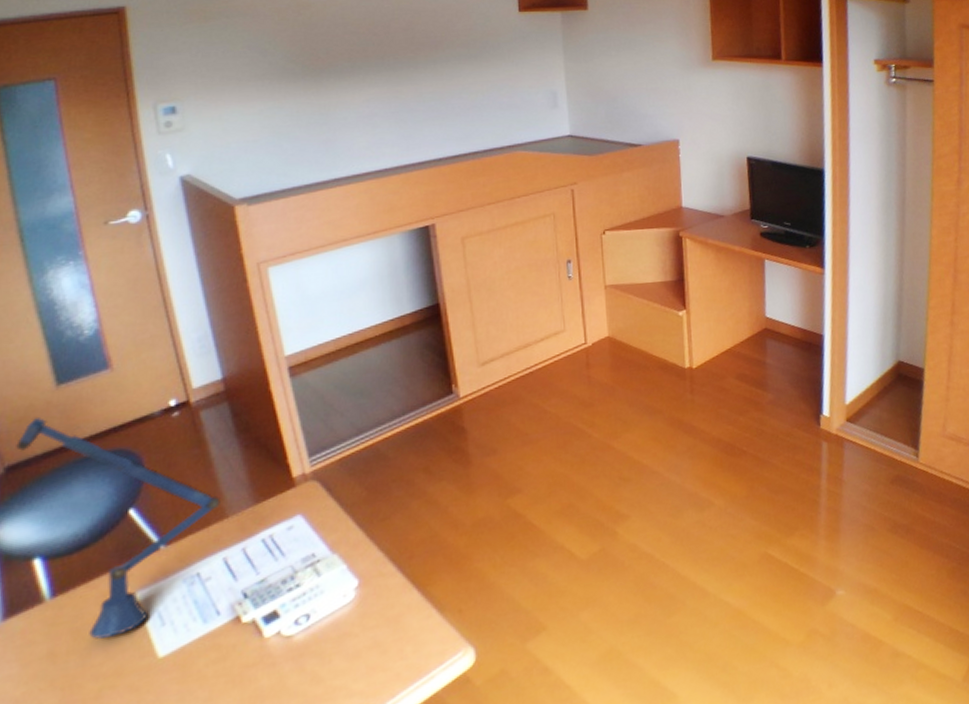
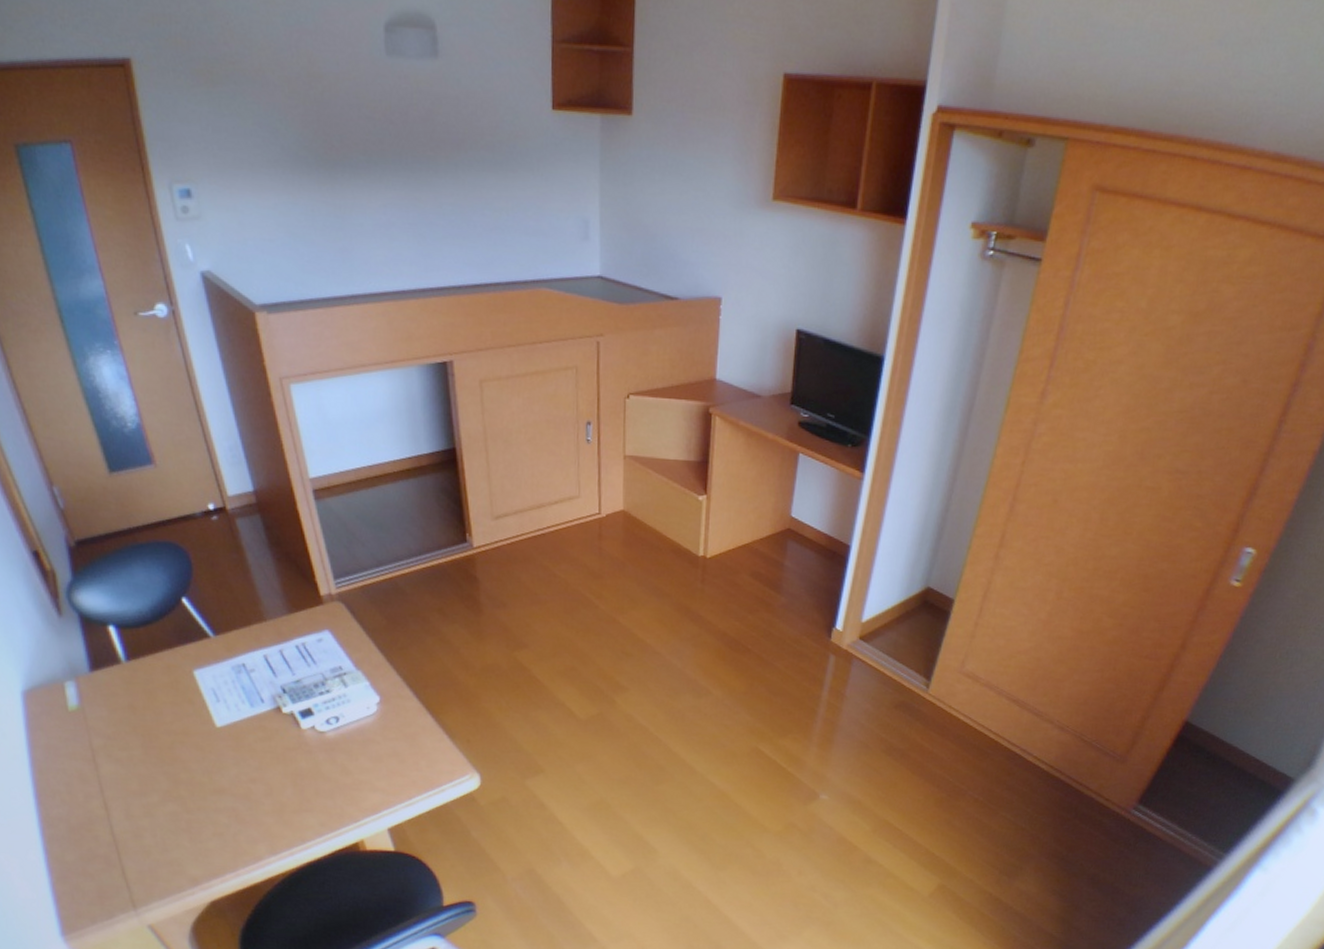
desk lamp: present [16,417,221,639] -> none [82,500,259,703]

